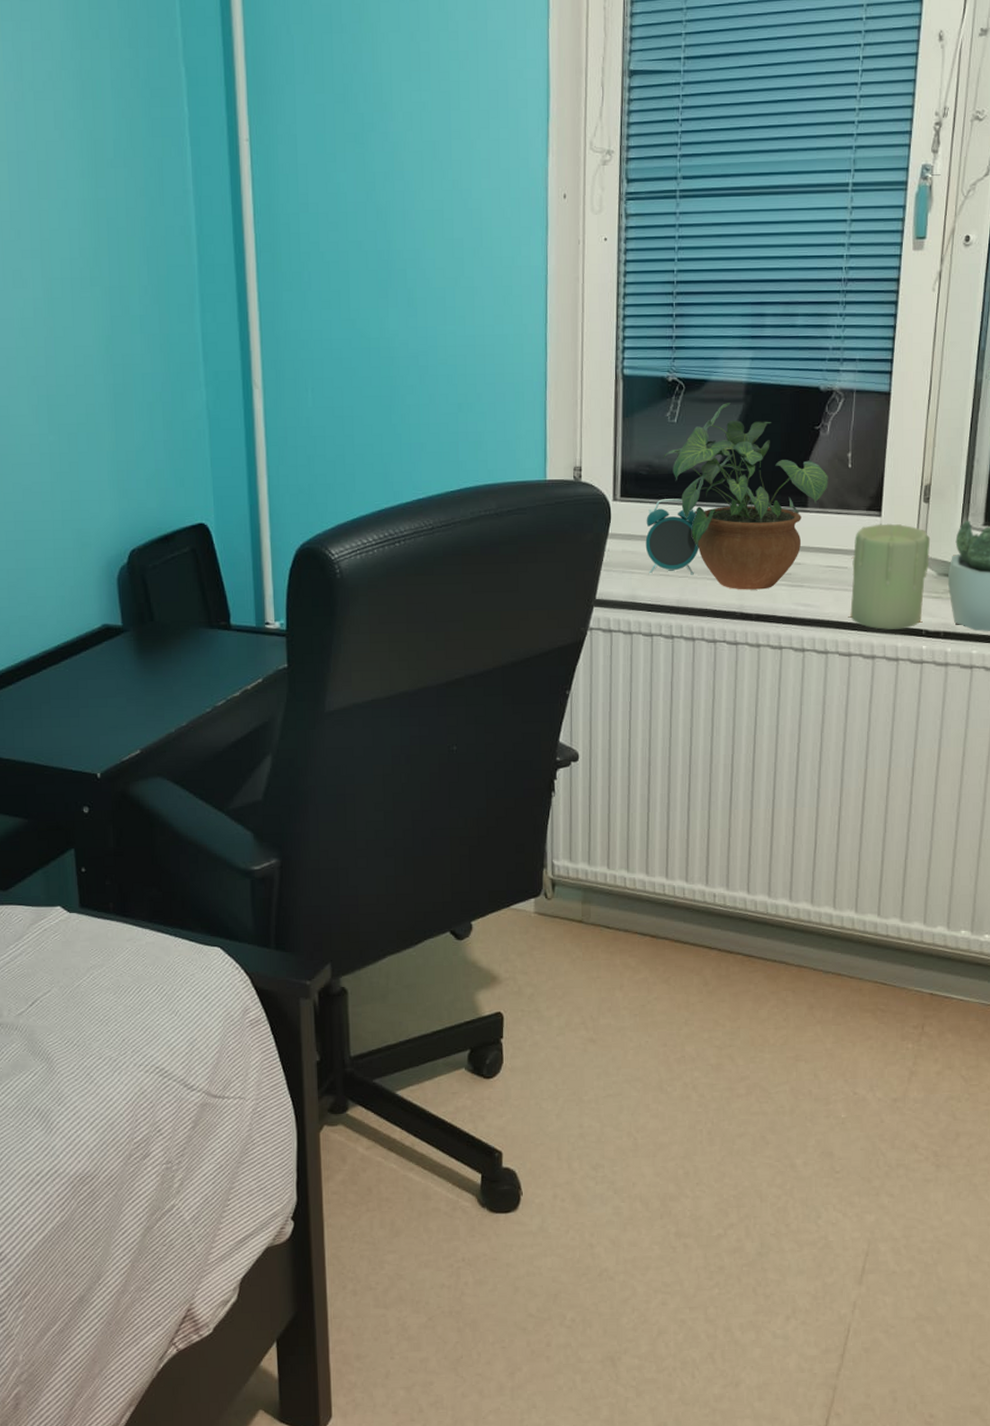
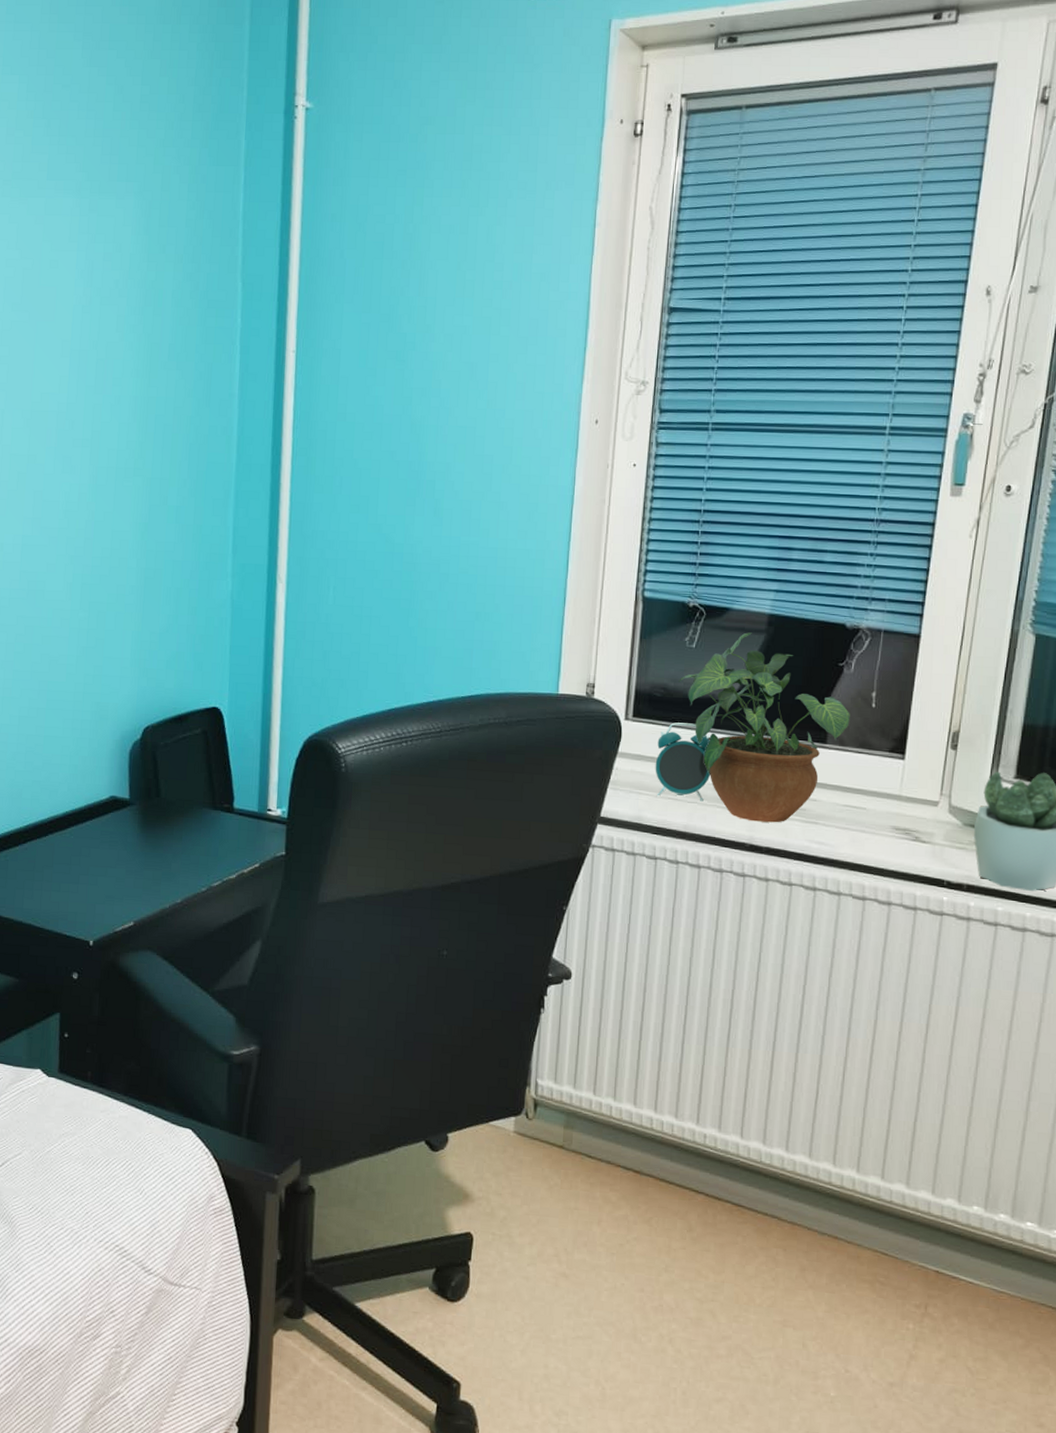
candle: present [850,523,931,630] -> none [866,767,957,878]

